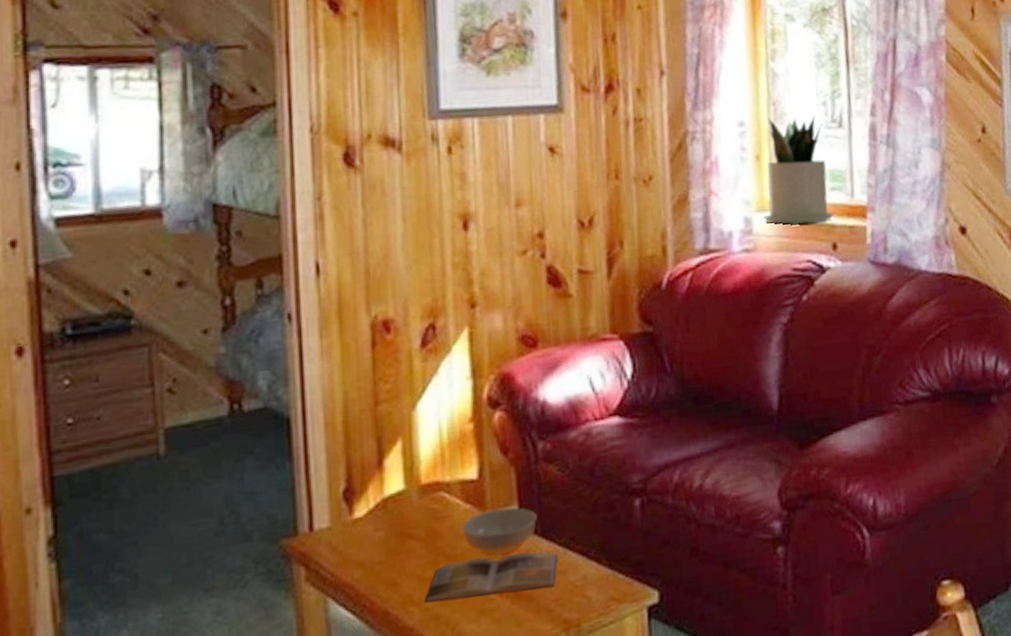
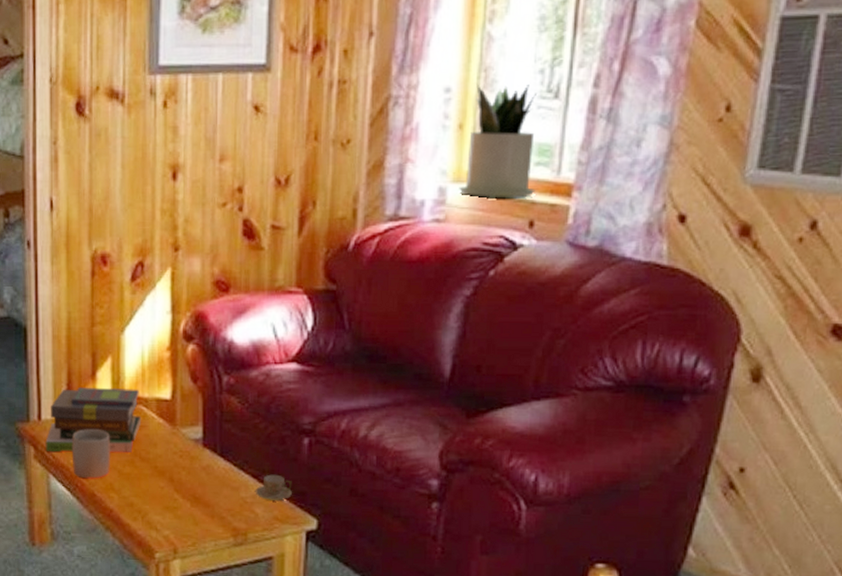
books: none [320,472,444,571] -> present [45,387,142,453]
mug: none [355,529,408,596] -> present [71,429,111,479]
magazine: present [424,552,558,603] -> none [122,464,232,499]
bowl: present [461,507,537,556] -> none [155,427,217,465]
teacup: none [585,546,628,579] -> present [255,474,292,500]

